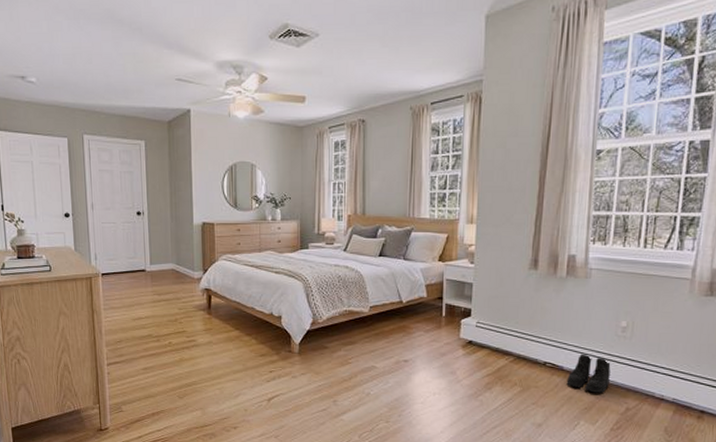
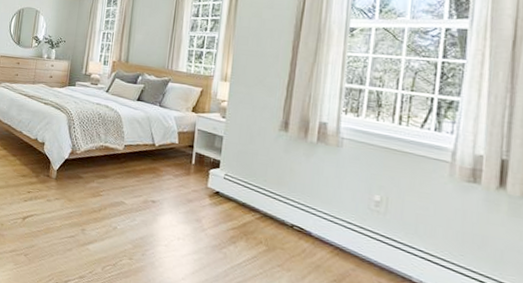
boots: present [566,354,611,393] -> none [314,222,363,267]

